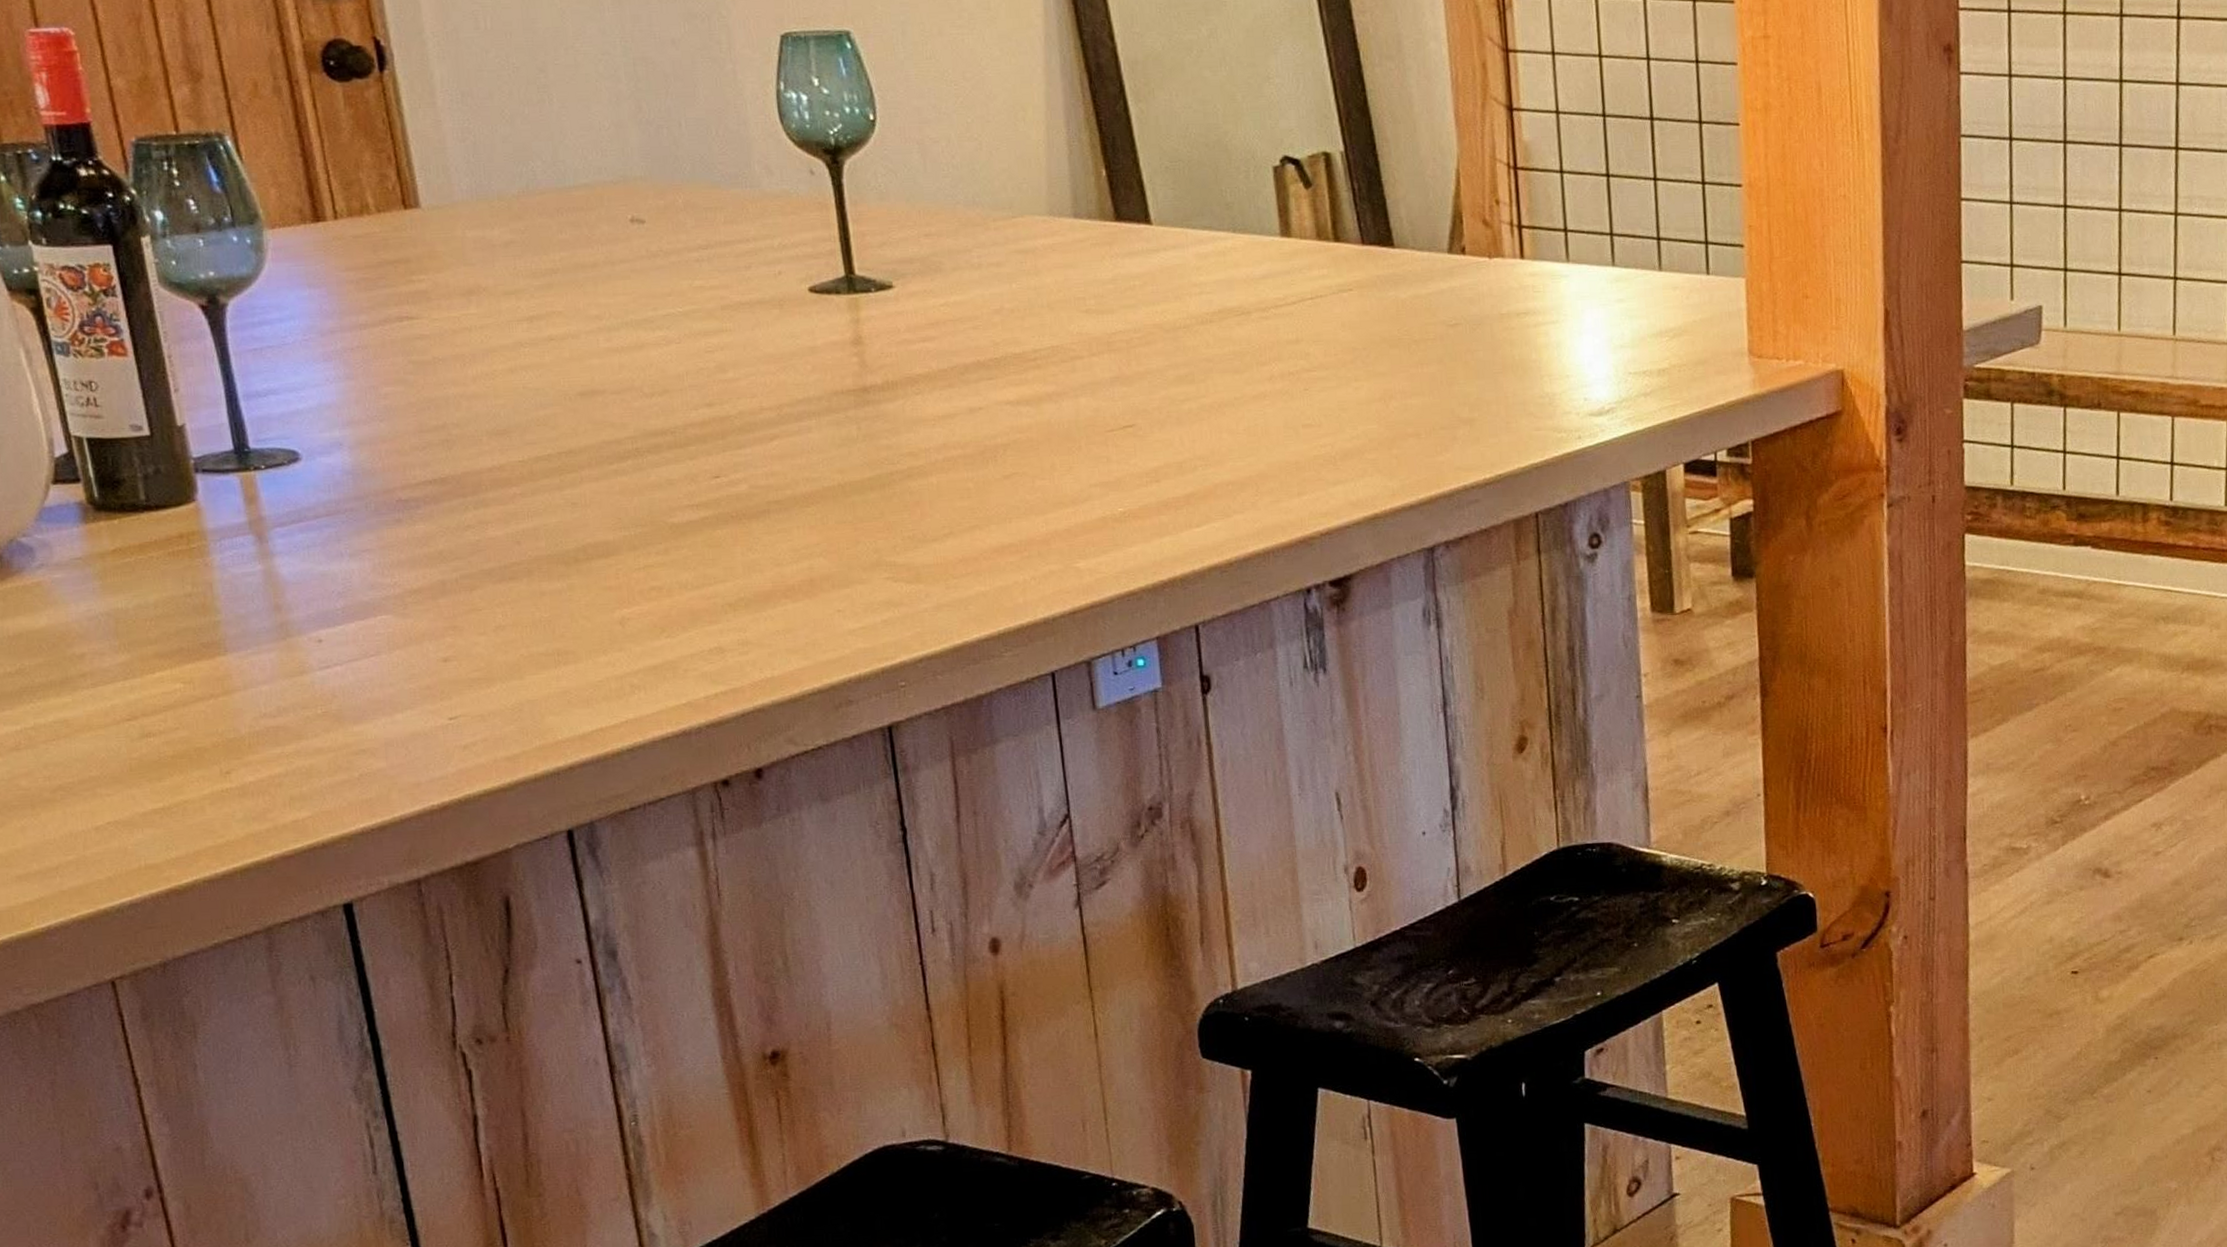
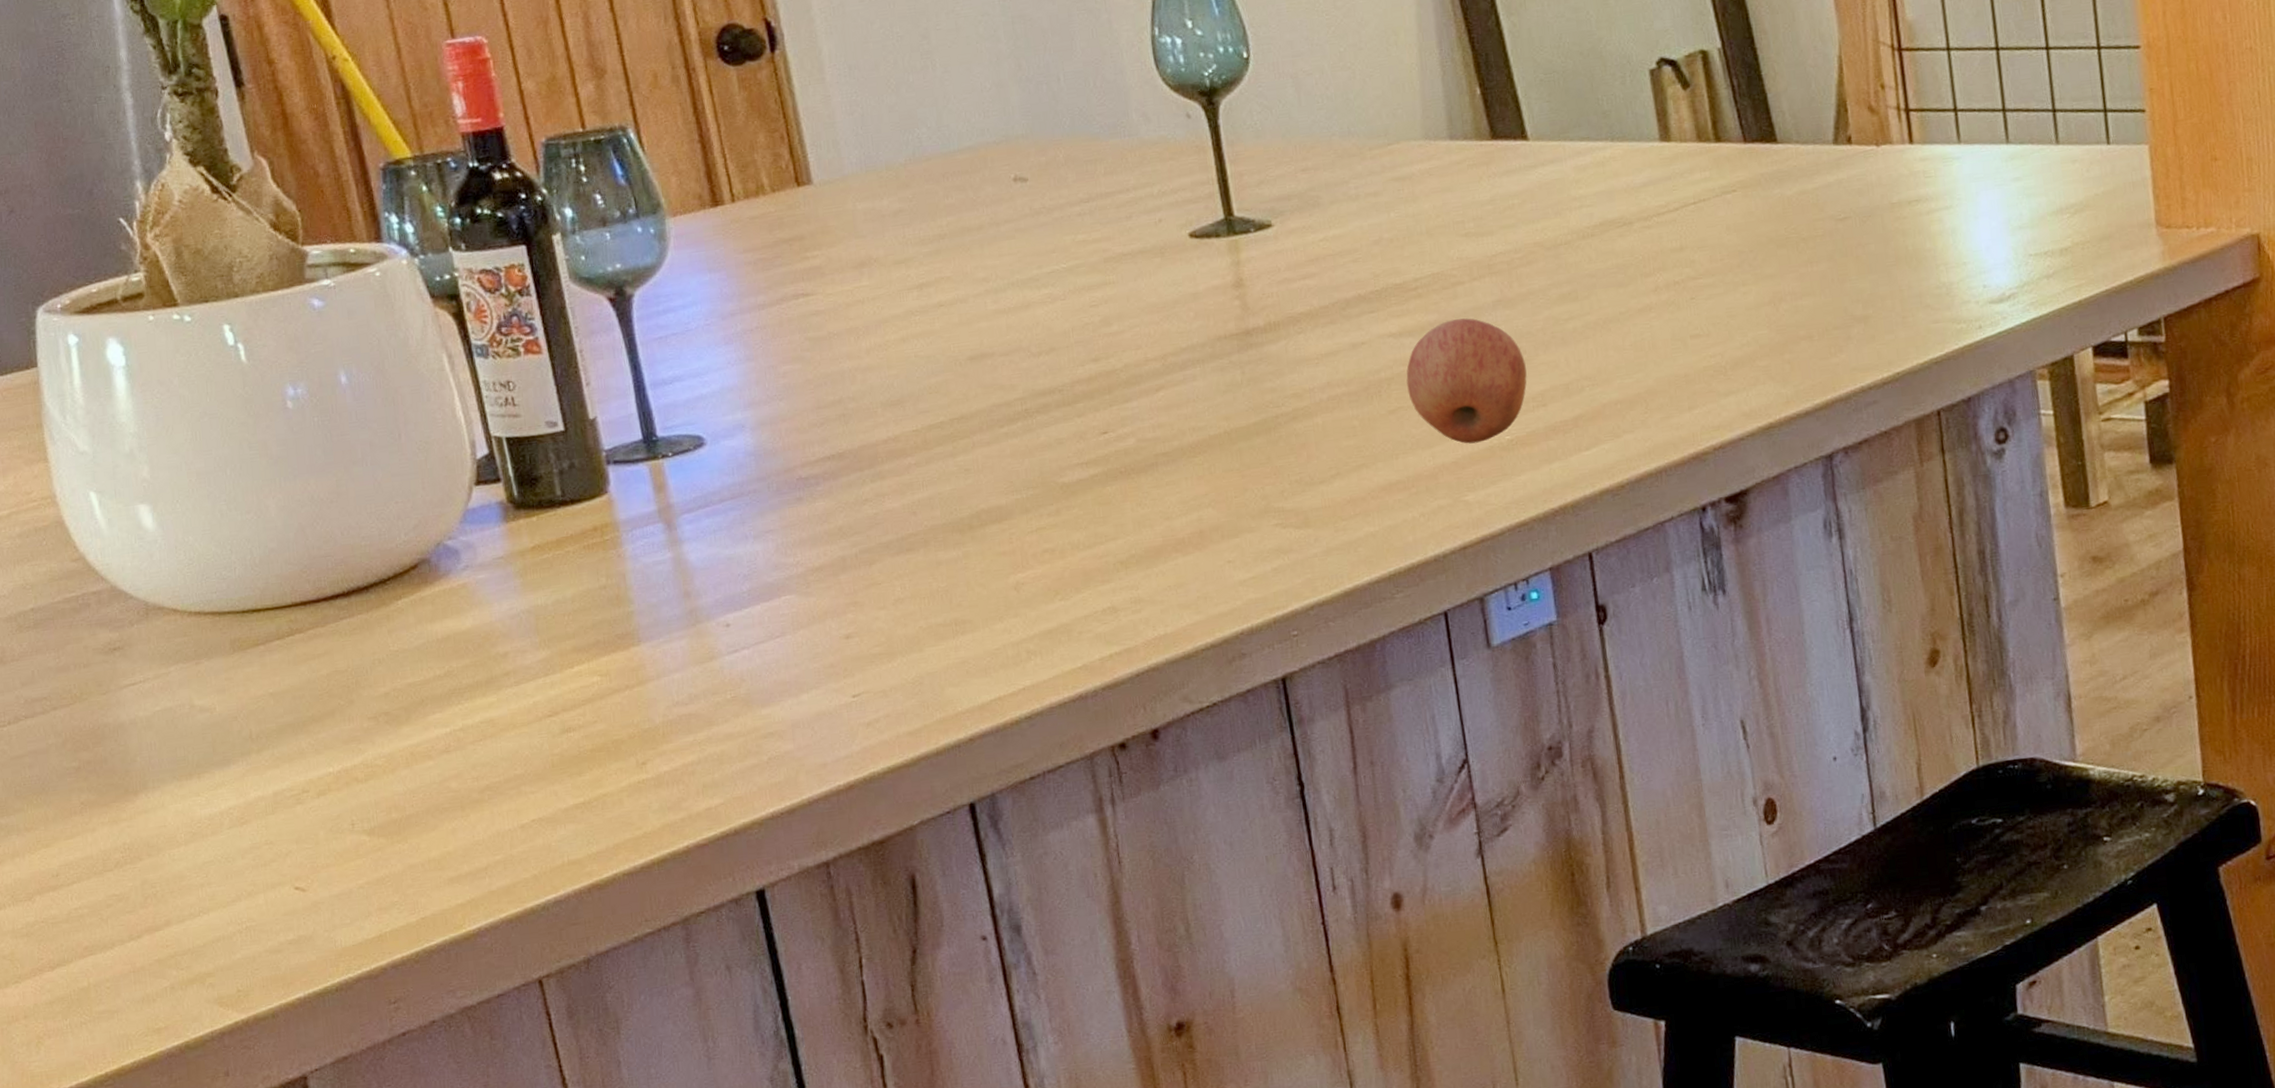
fruit: none [1022,392,1142,513] -> present [1406,318,1527,444]

